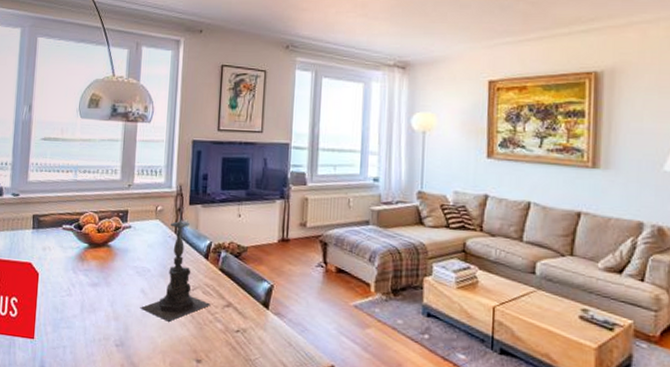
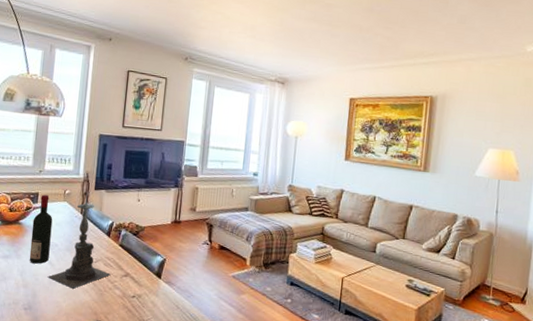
wine bottle: none [119,212,144,293] -> present [29,194,53,264]

